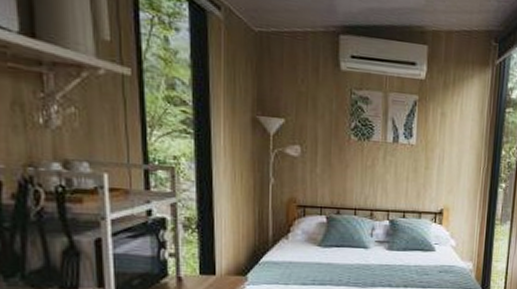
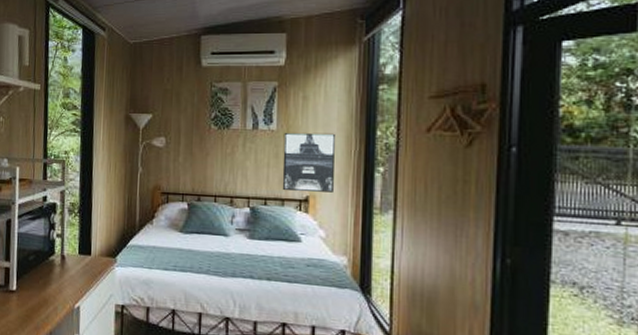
wall art: none [419,148,468,206] -> present [282,132,335,192]

